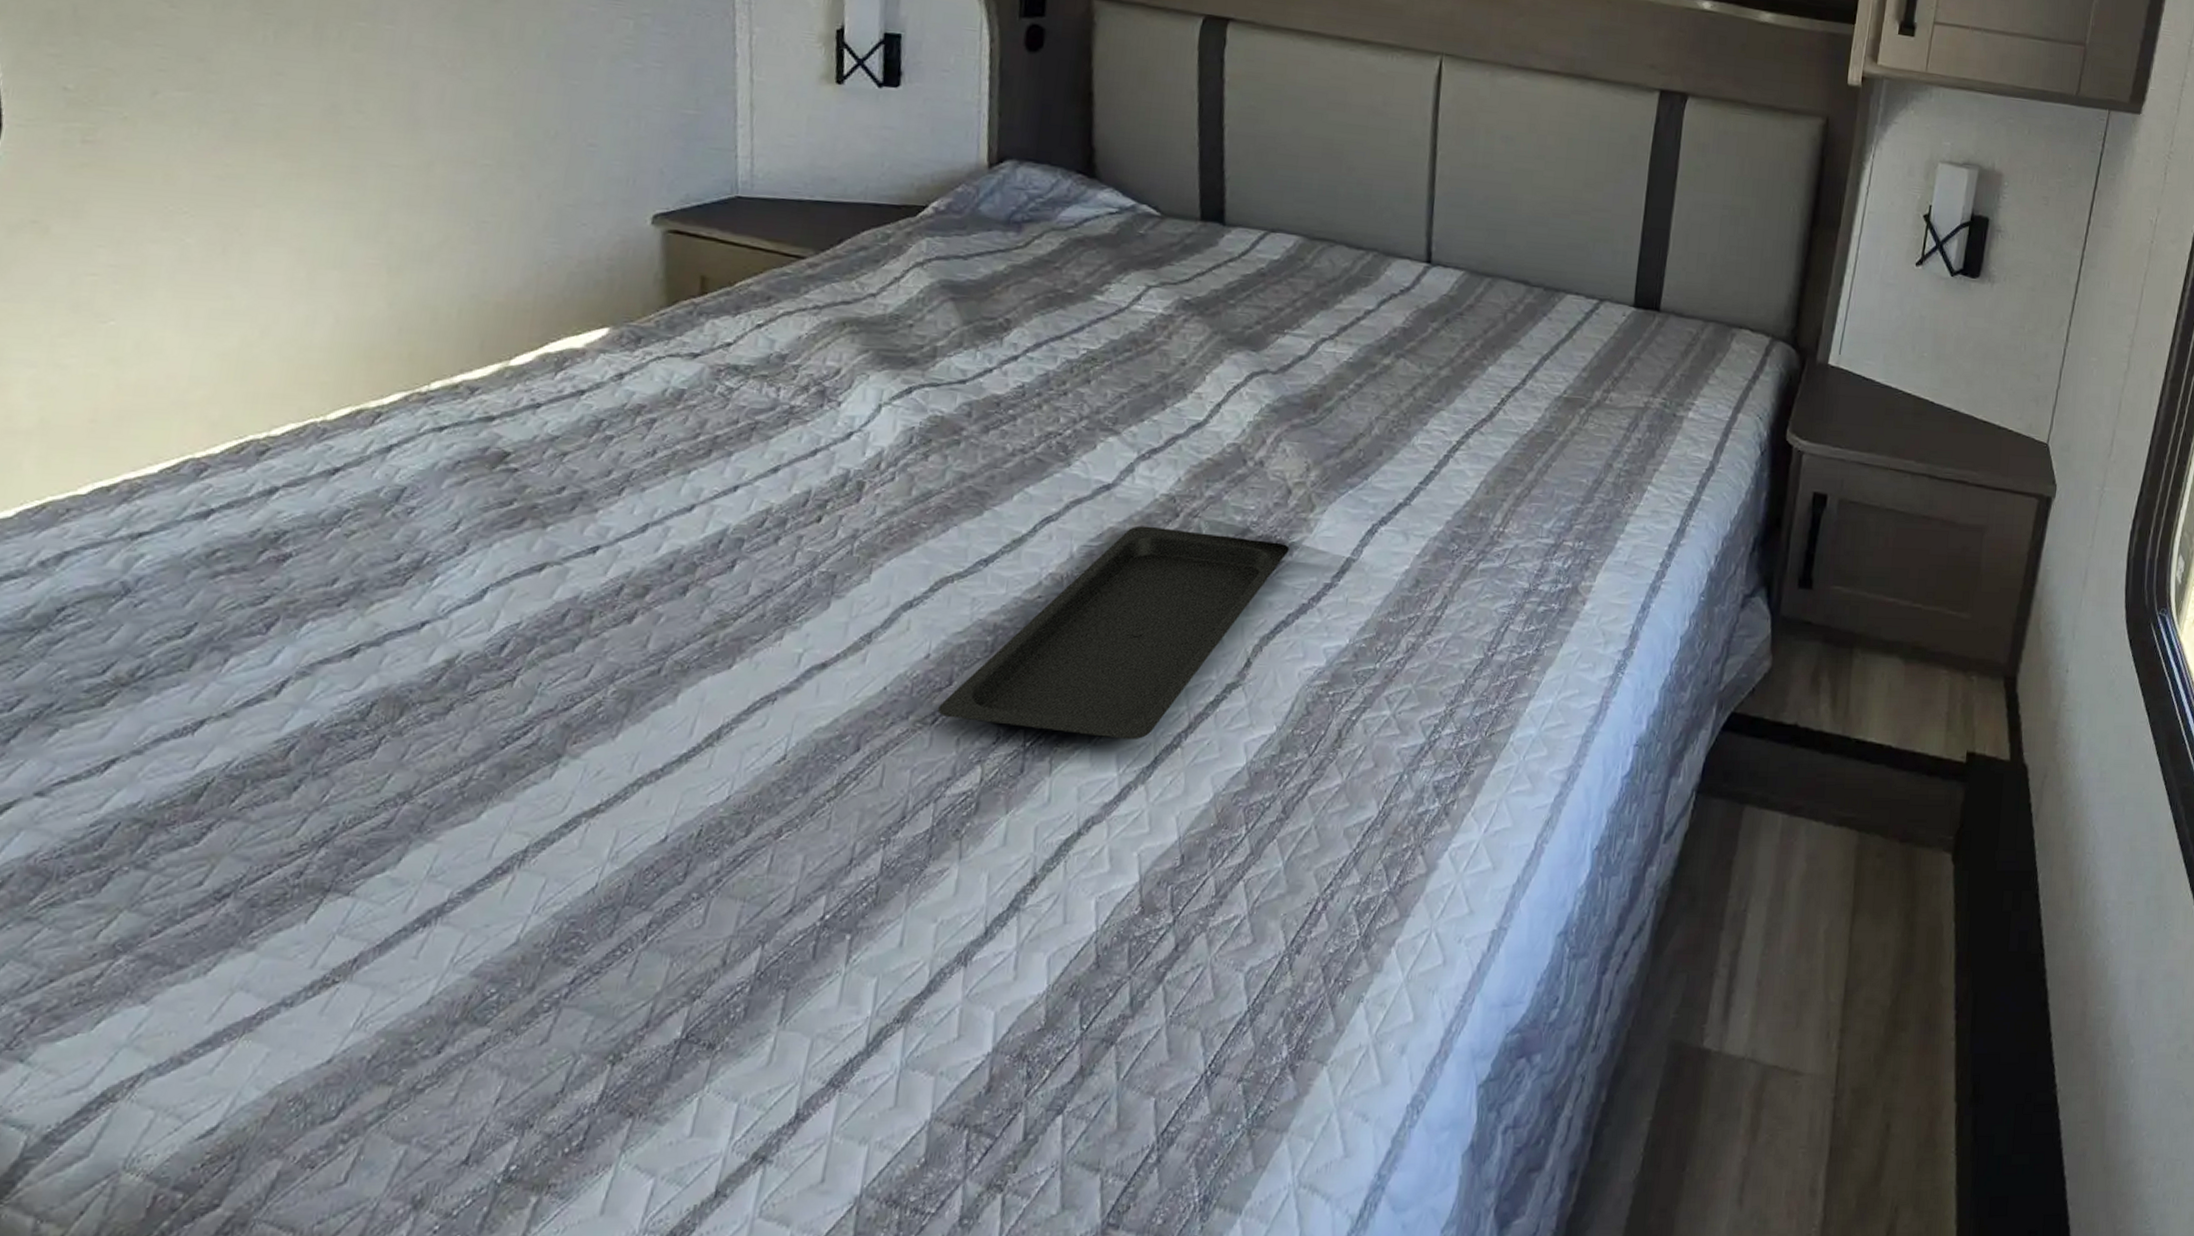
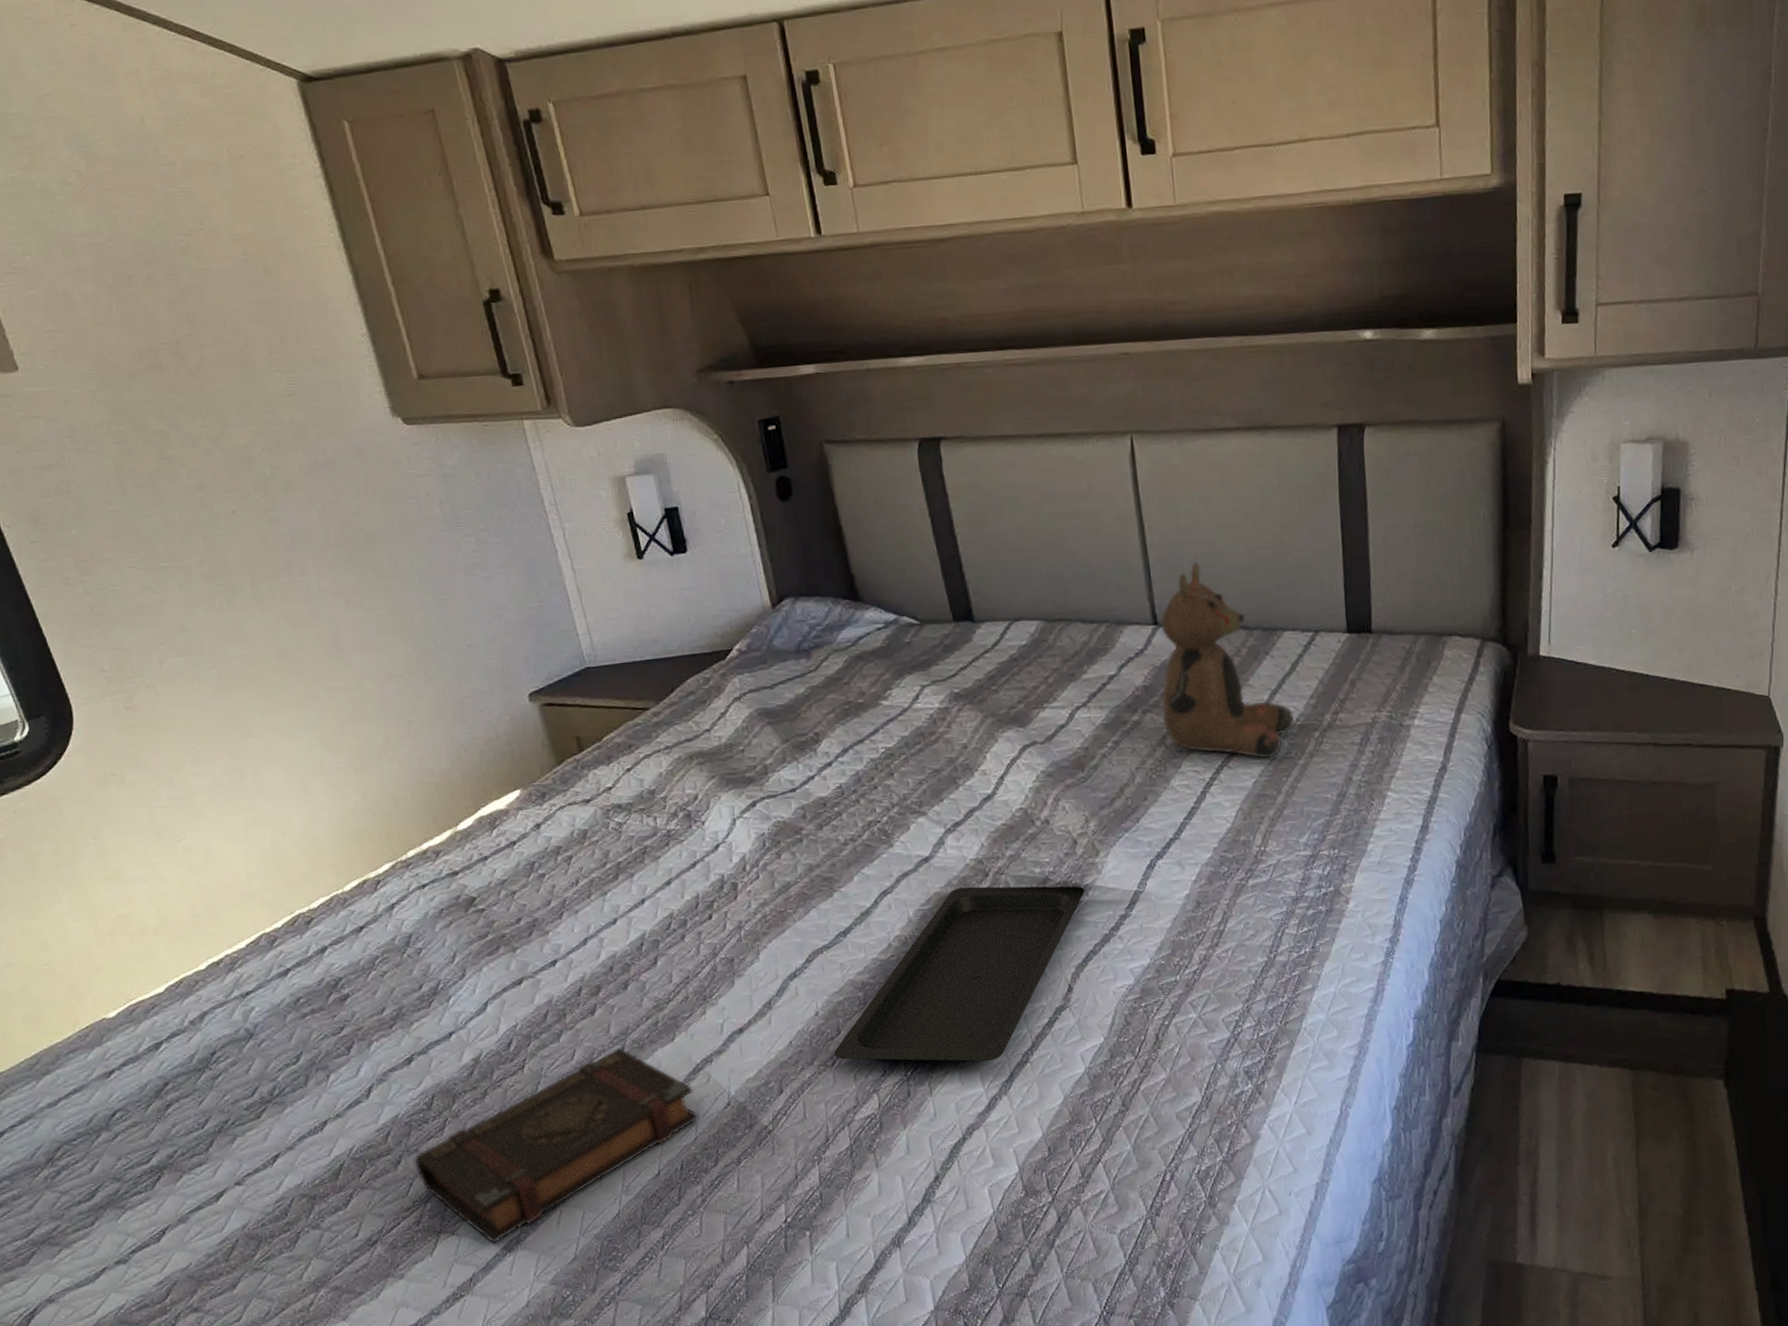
book: none [318,669,741,912] -> present [414,1048,700,1244]
teddy bear: none [1417,203,1562,430] -> present [1160,562,1294,759]

